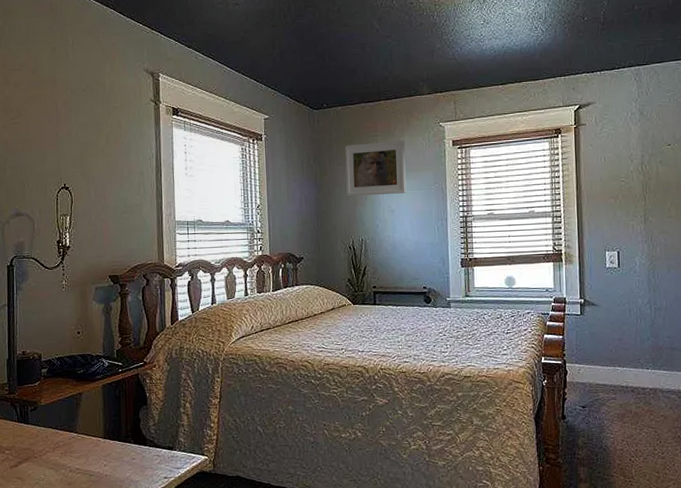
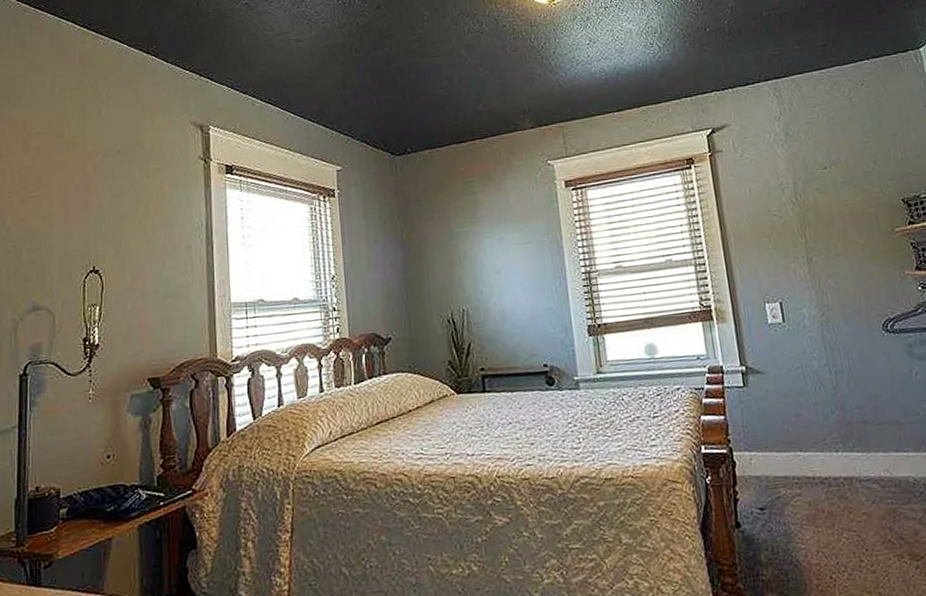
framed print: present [345,140,407,197] -> none [435,185,514,258]

